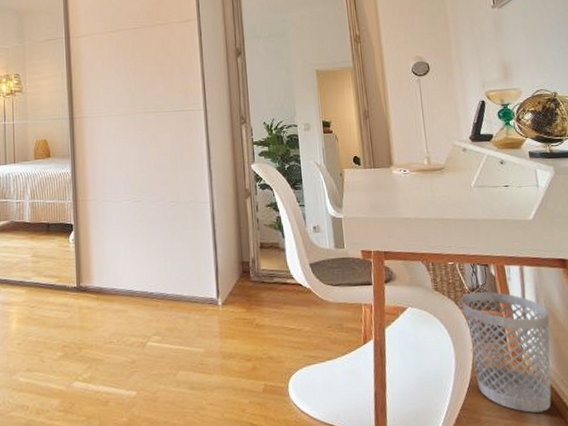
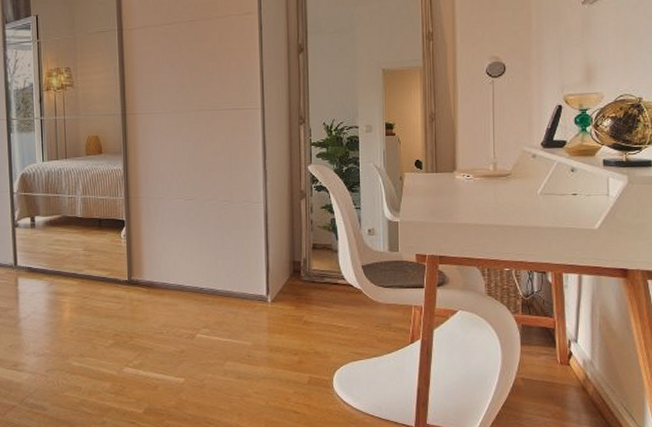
wastebasket: present [460,291,552,413] -> none [513,298,603,413]

